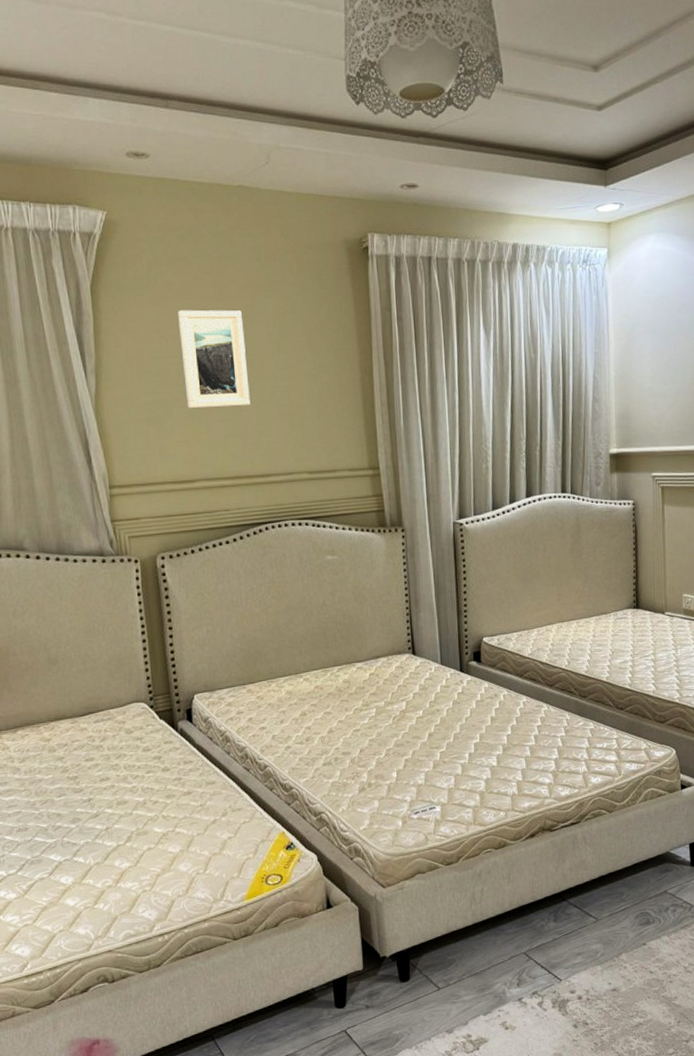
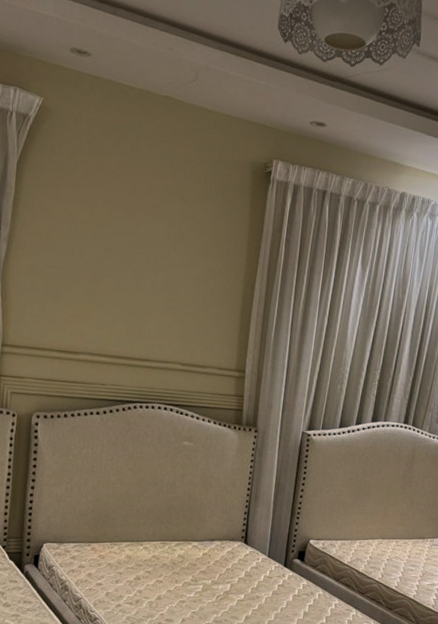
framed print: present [178,310,251,409] -> none [84,198,148,294]

